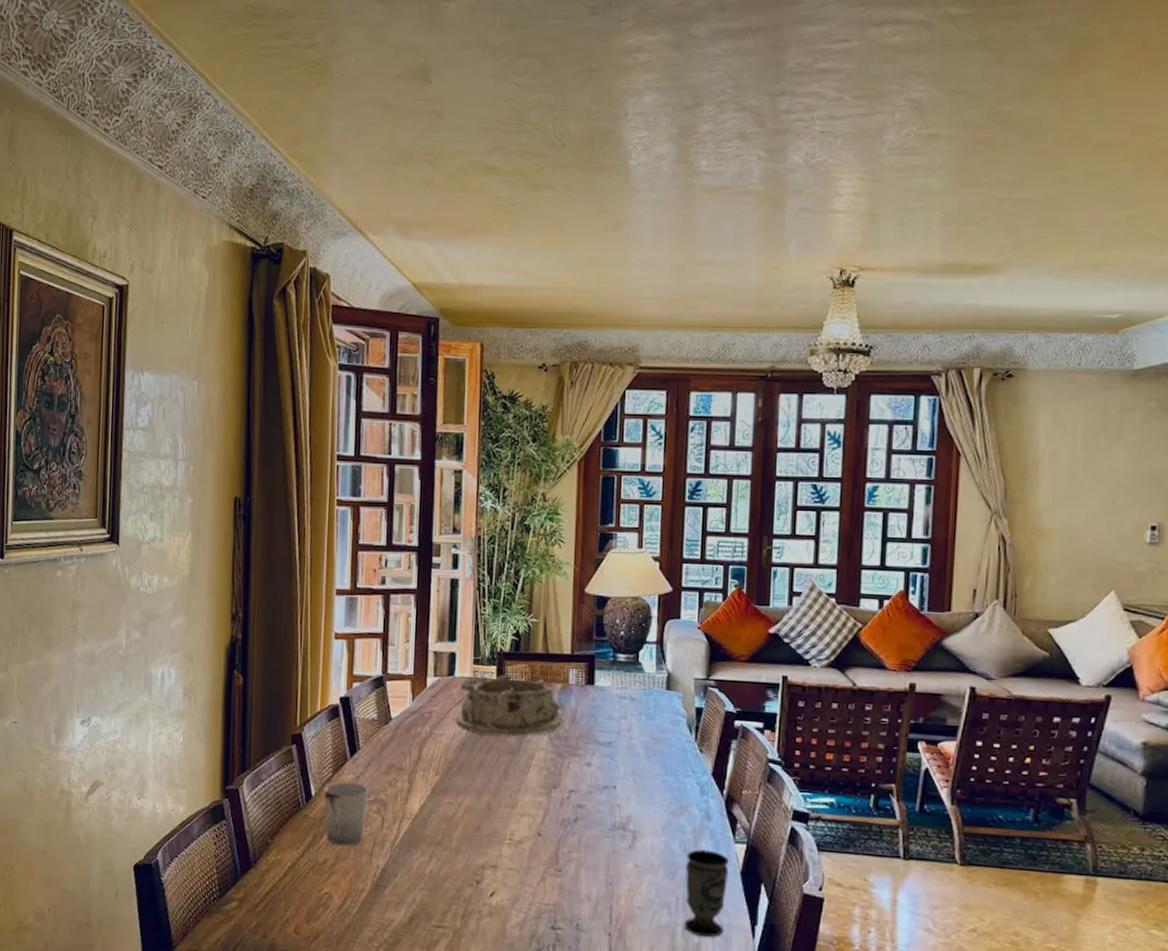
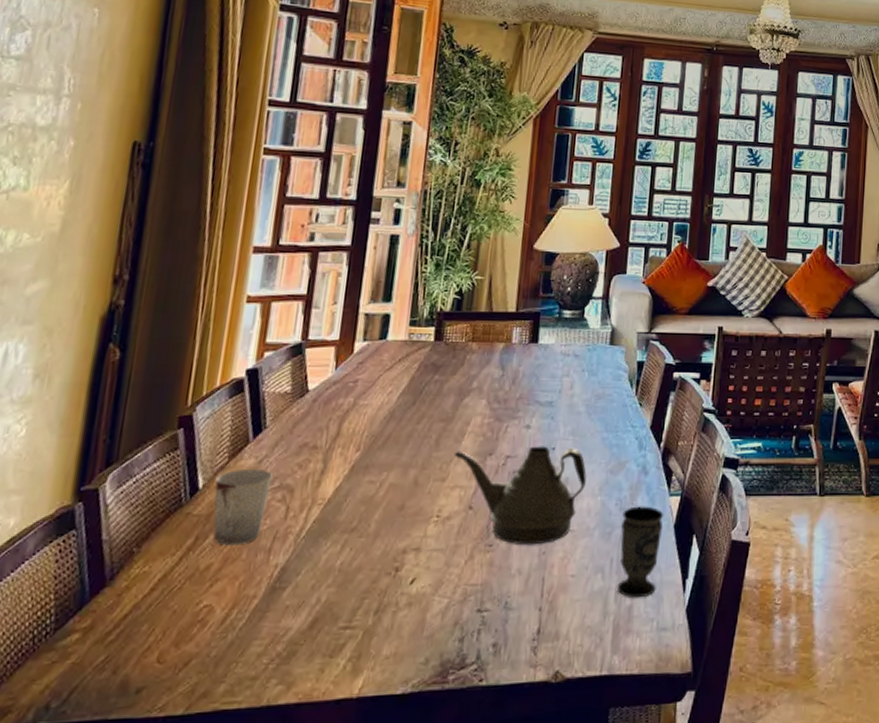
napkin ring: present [456,674,563,737] -> none [384,335,503,402]
teapot: none [521,781,649,875] -> present [453,446,587,546]

